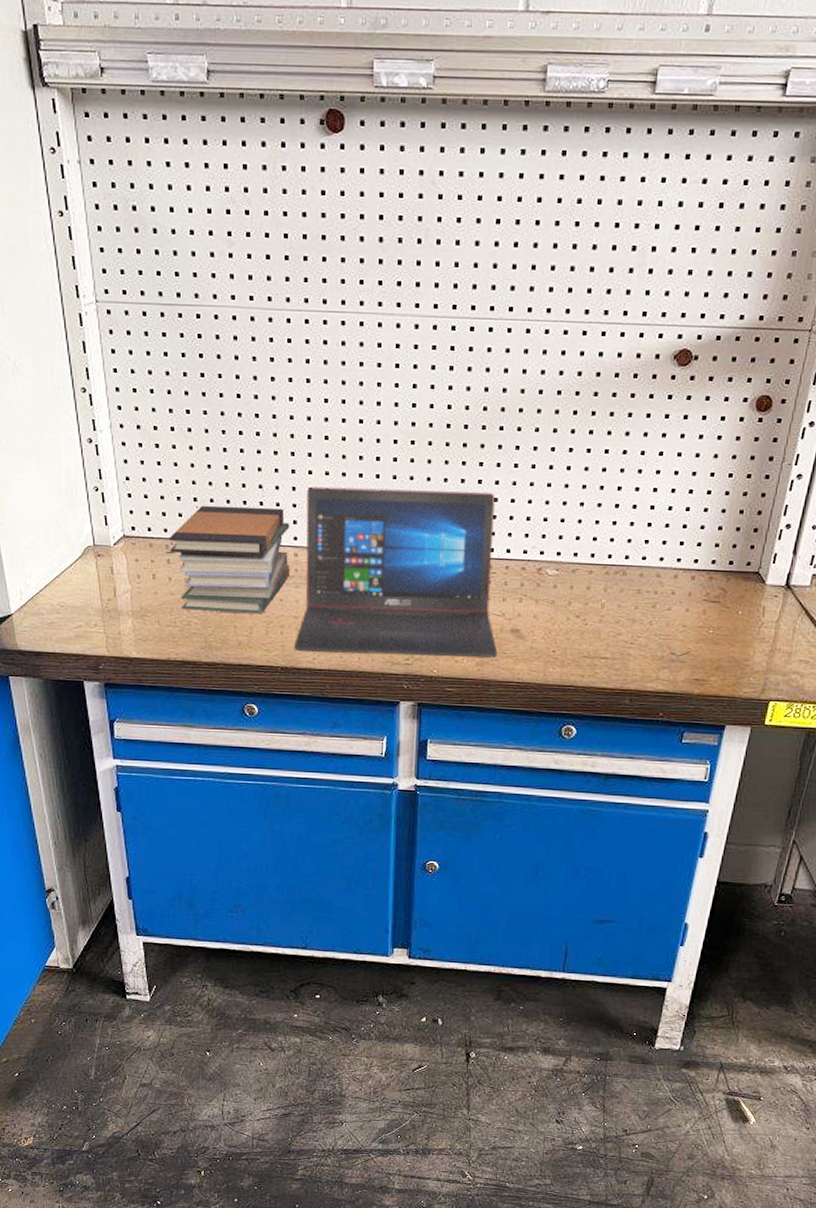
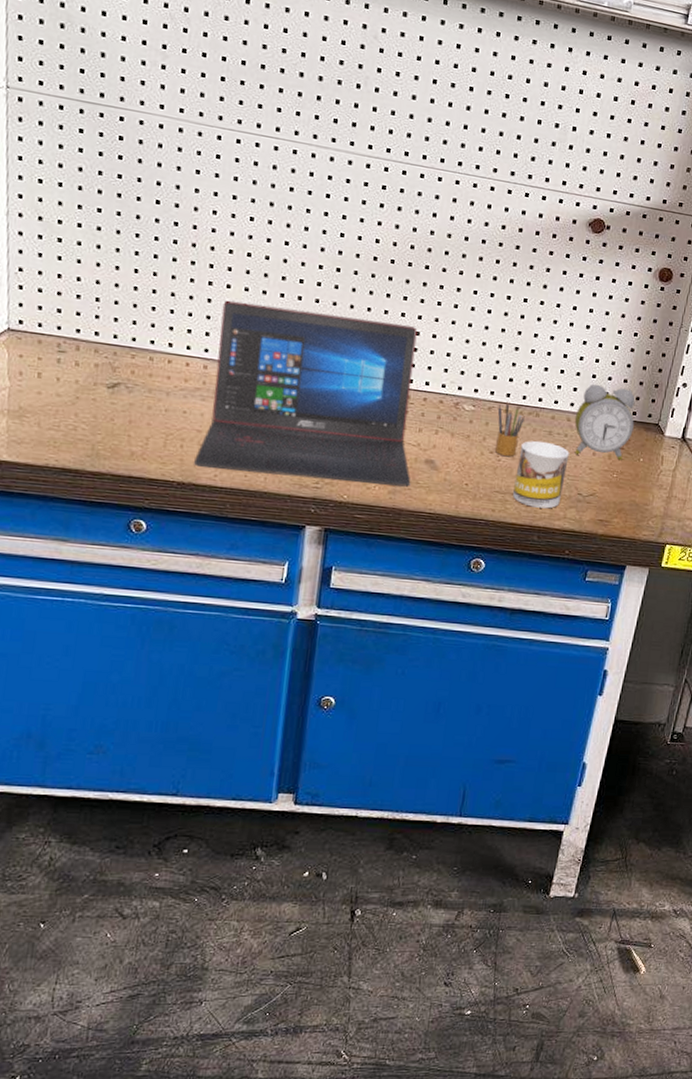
book stack: present [169,505,291,615] -> none [61,306,202,425]
pencil box: none [582,562,611,619] -> present [495,401,525,456]
mug: none [602,600,660,671] -> present [513,440,569,509]
alarm clock: none [664,534,732,616] -> present [574,384,635,461]

